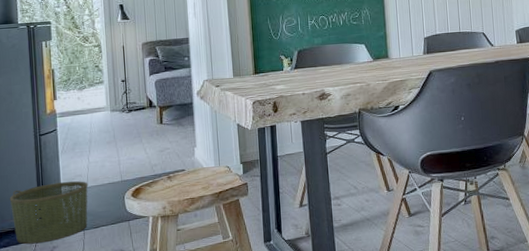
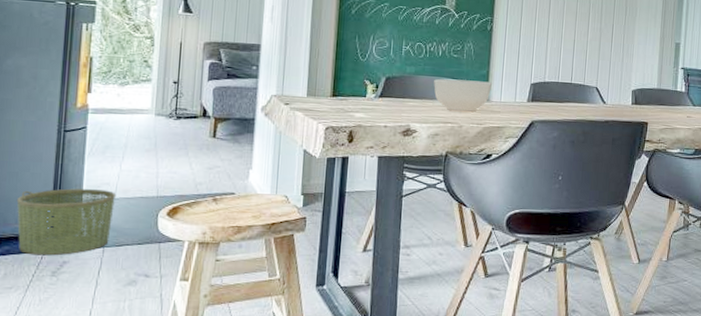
bowl: none [339,41,390,73] -> present [433,78,492,112]

